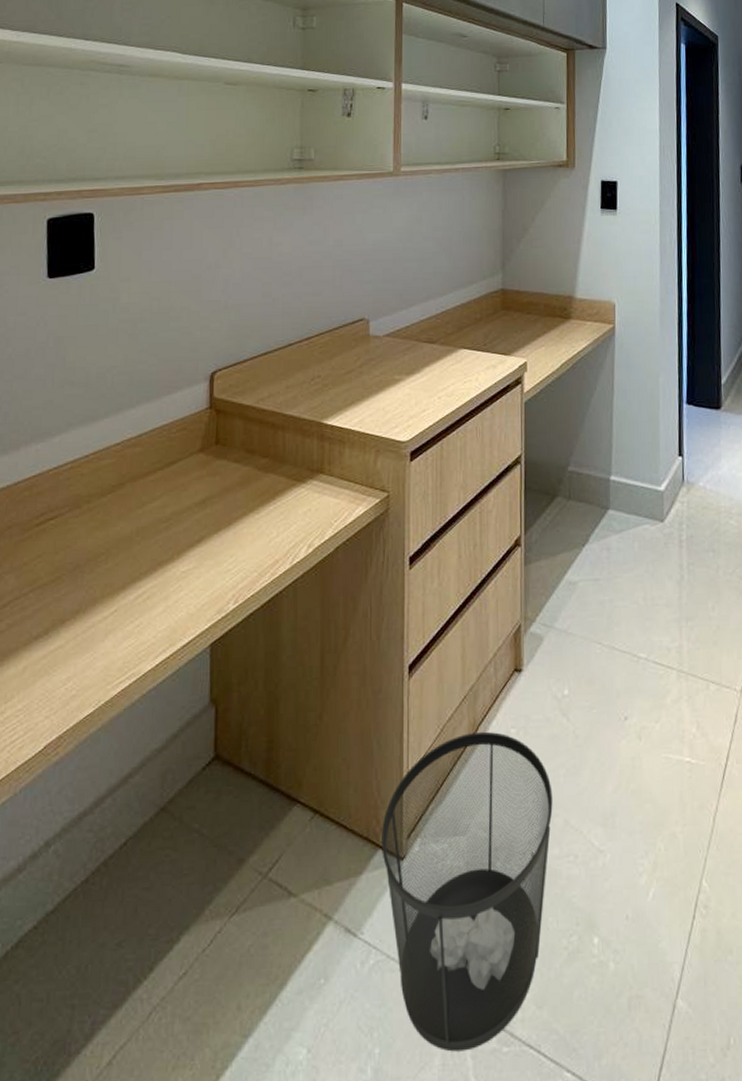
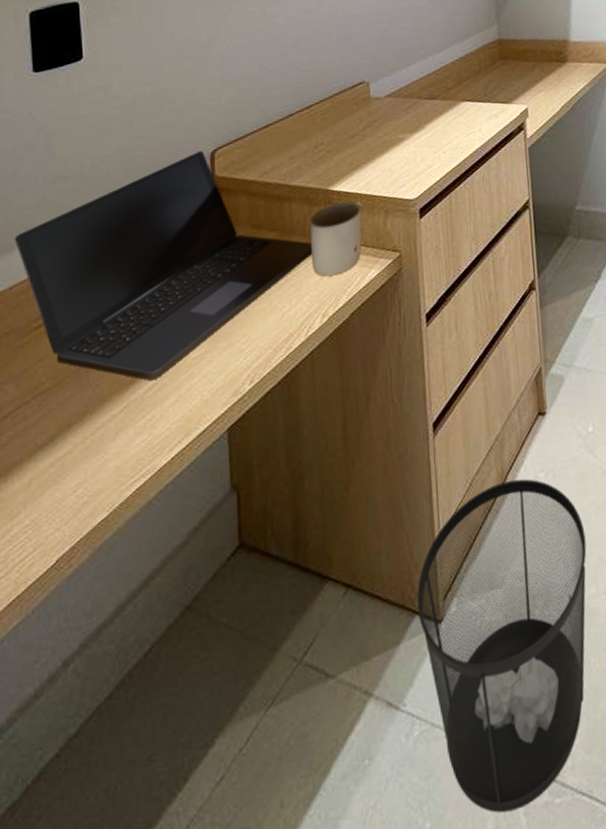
laptop: none [21,370,302,588] -> present [14,150,312,380]
mug: none [300,437,357,509] -> present [309,201,365,277]

